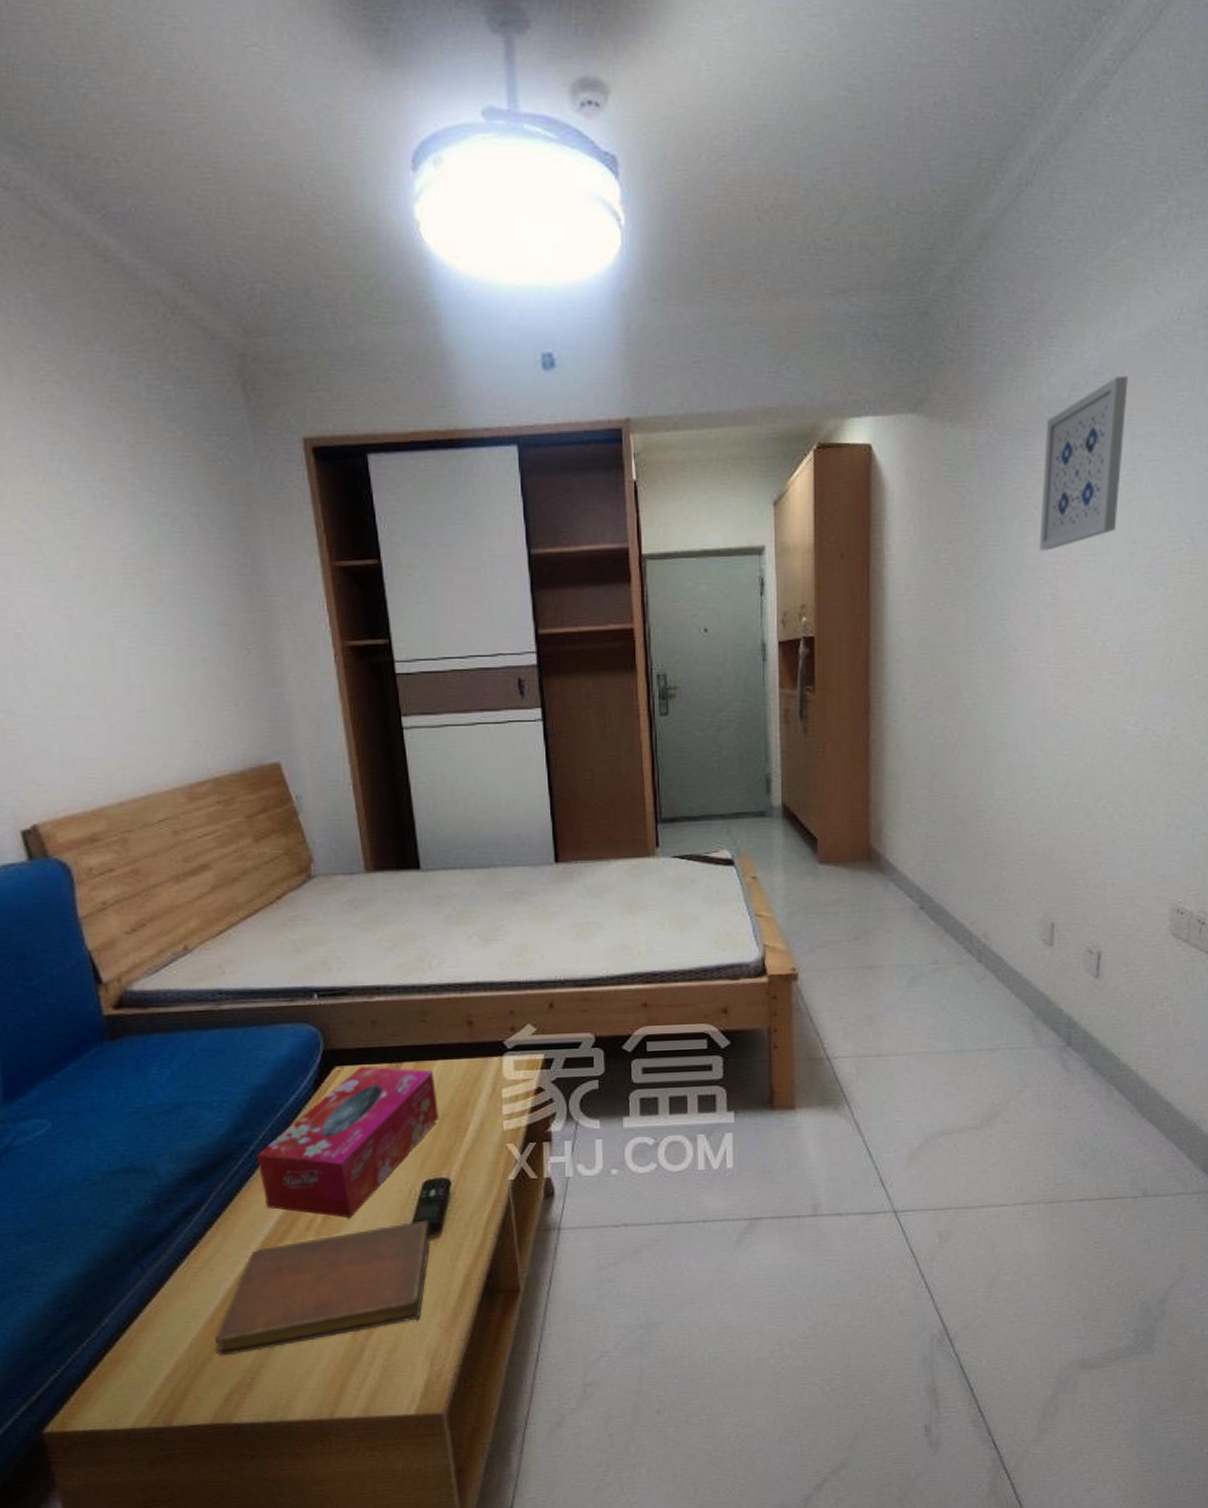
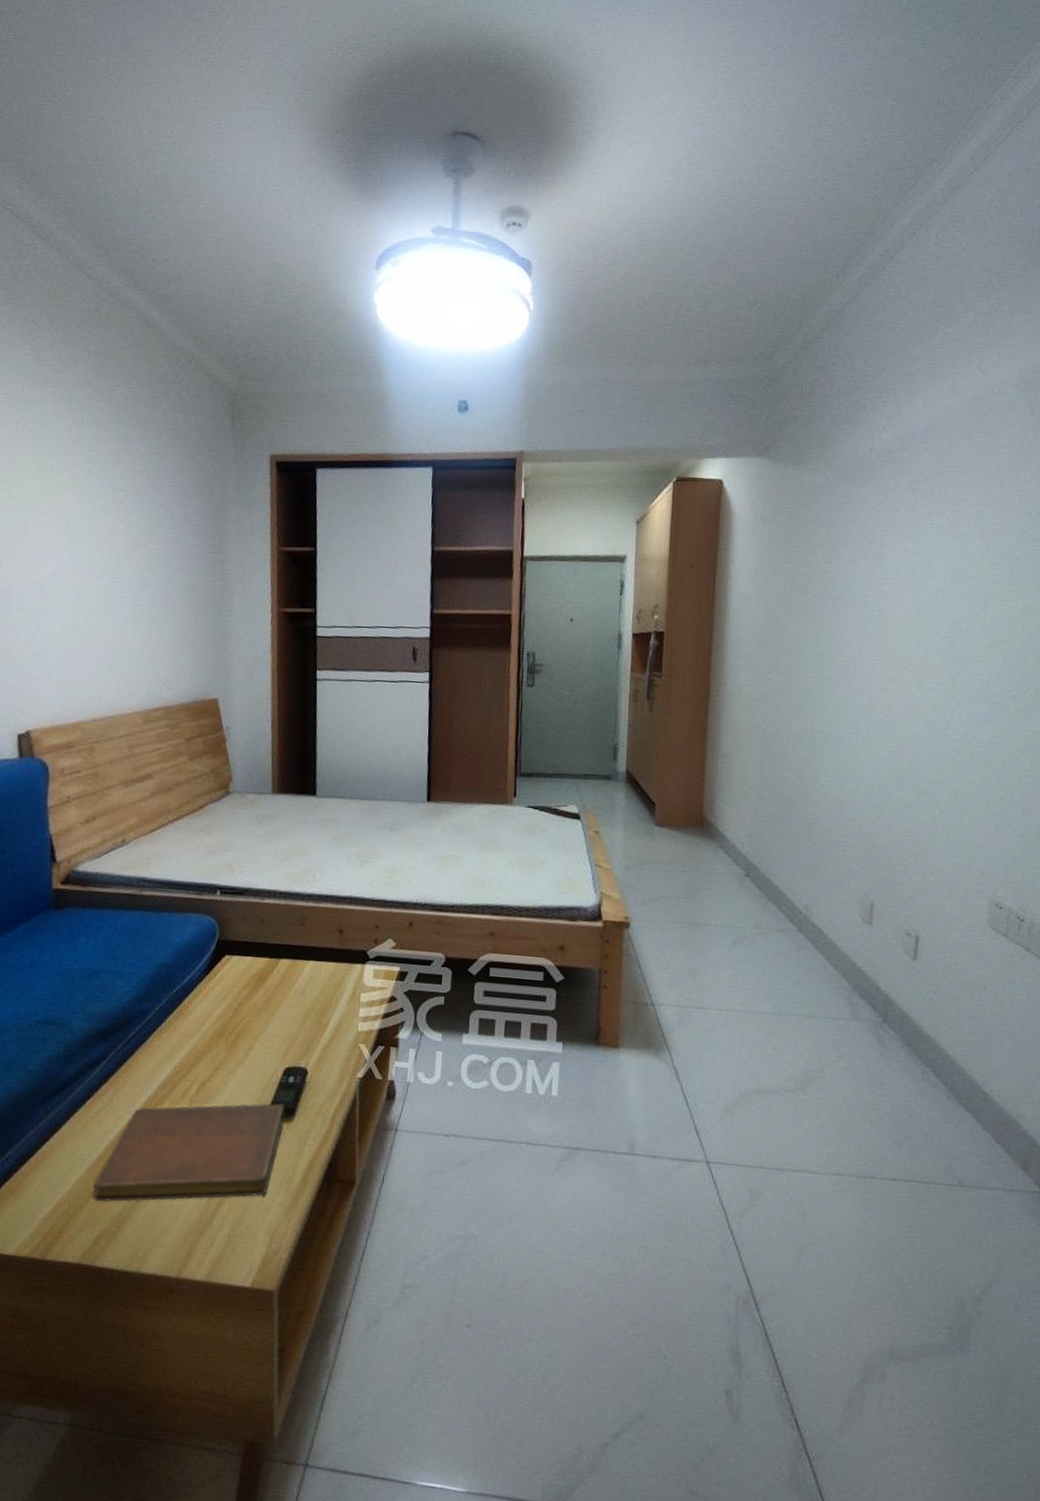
tissue box: present [256,1066,439,1219] -> none [151,957,306,1092]
wall art: present [1039,375,1128,551] -> none [868,434,953,574]

